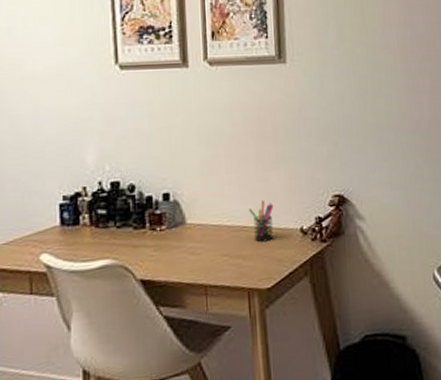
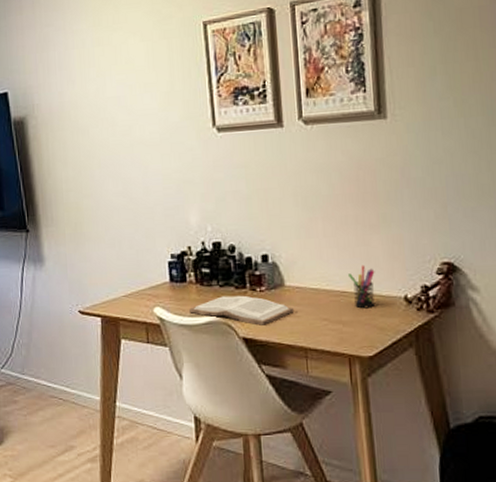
book: none [80,235,194,266] -> present [188,295,293,326]

